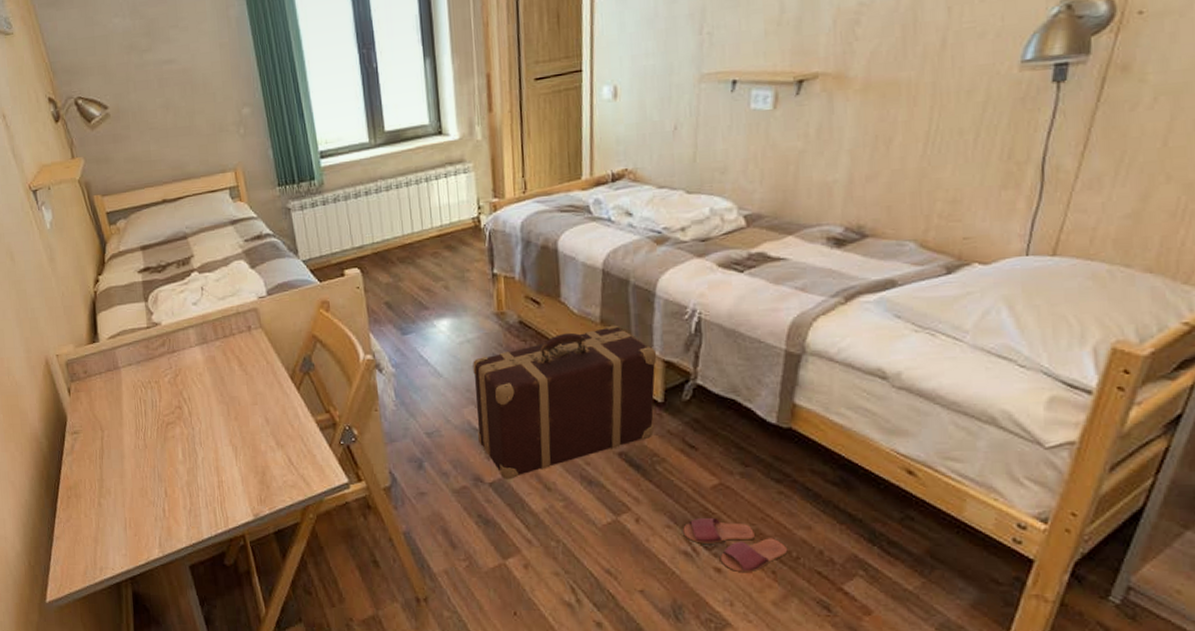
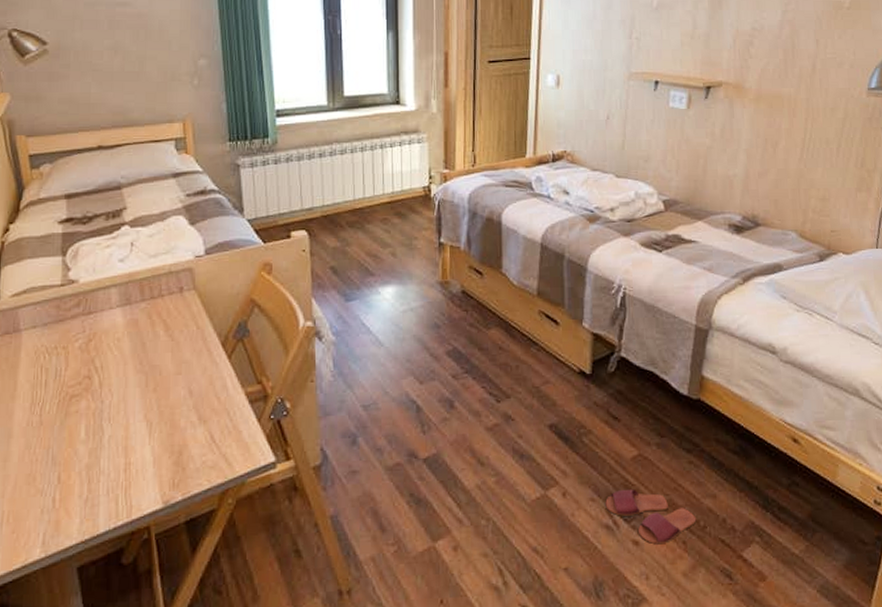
suitcase: present [473,325,657,480] -> none [415,297,587,455]

